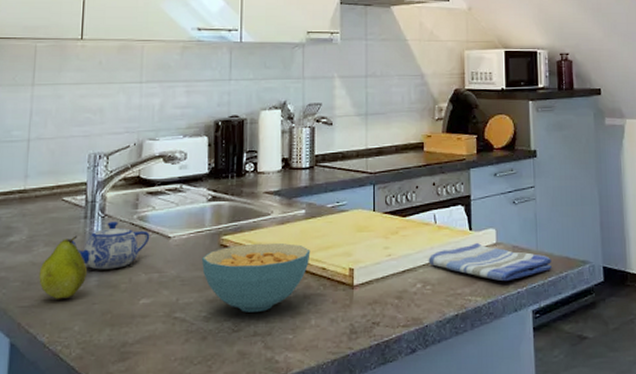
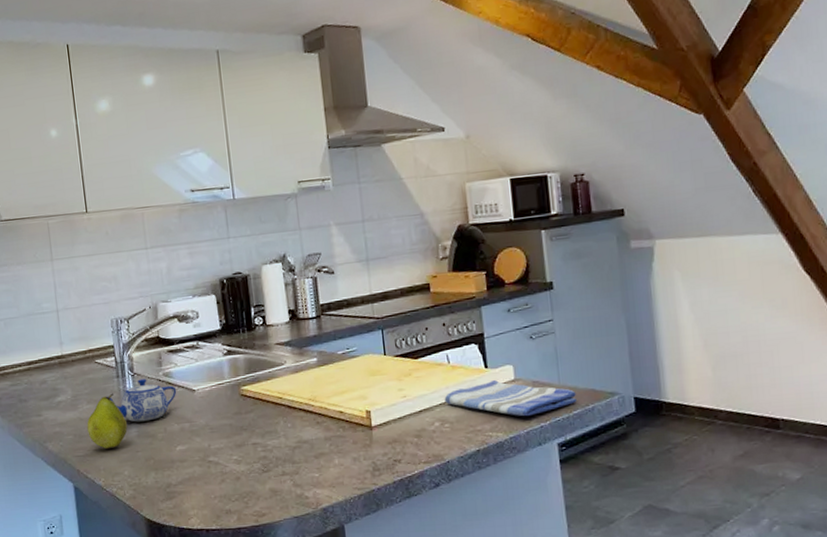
cereal bowl: present [202,242,311,312] -> none [226,390,327,455]

